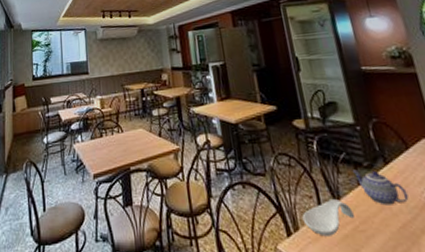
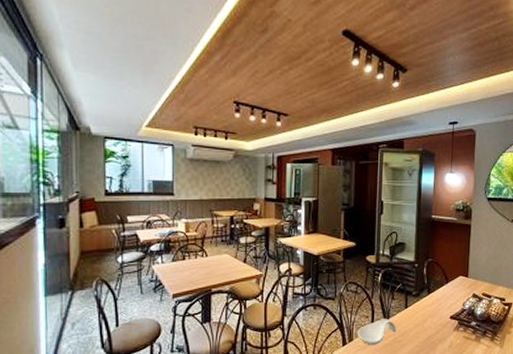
teapot: present [352,169,409,206] -> none [403,297,438,323]

